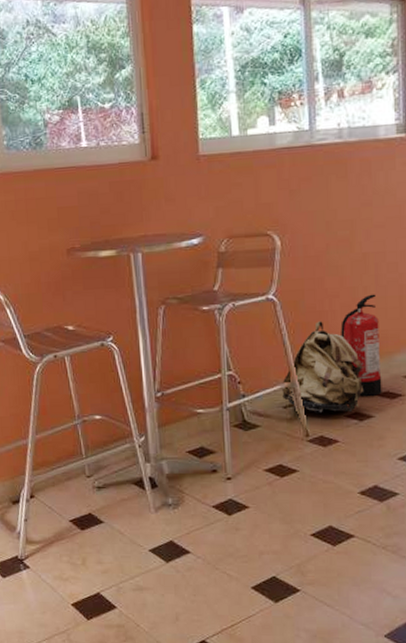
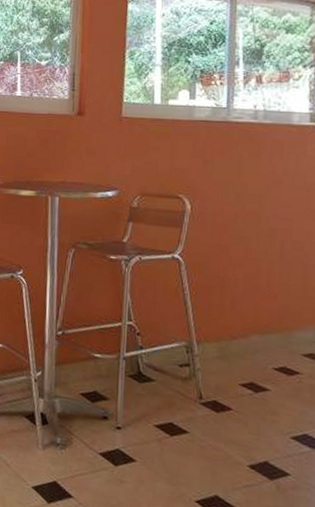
backpack: present [281,321,364,415] -> none [178,287,263,382]
fire extinguisher: present [340,294,382,397] -> none [242,268,281,370]

